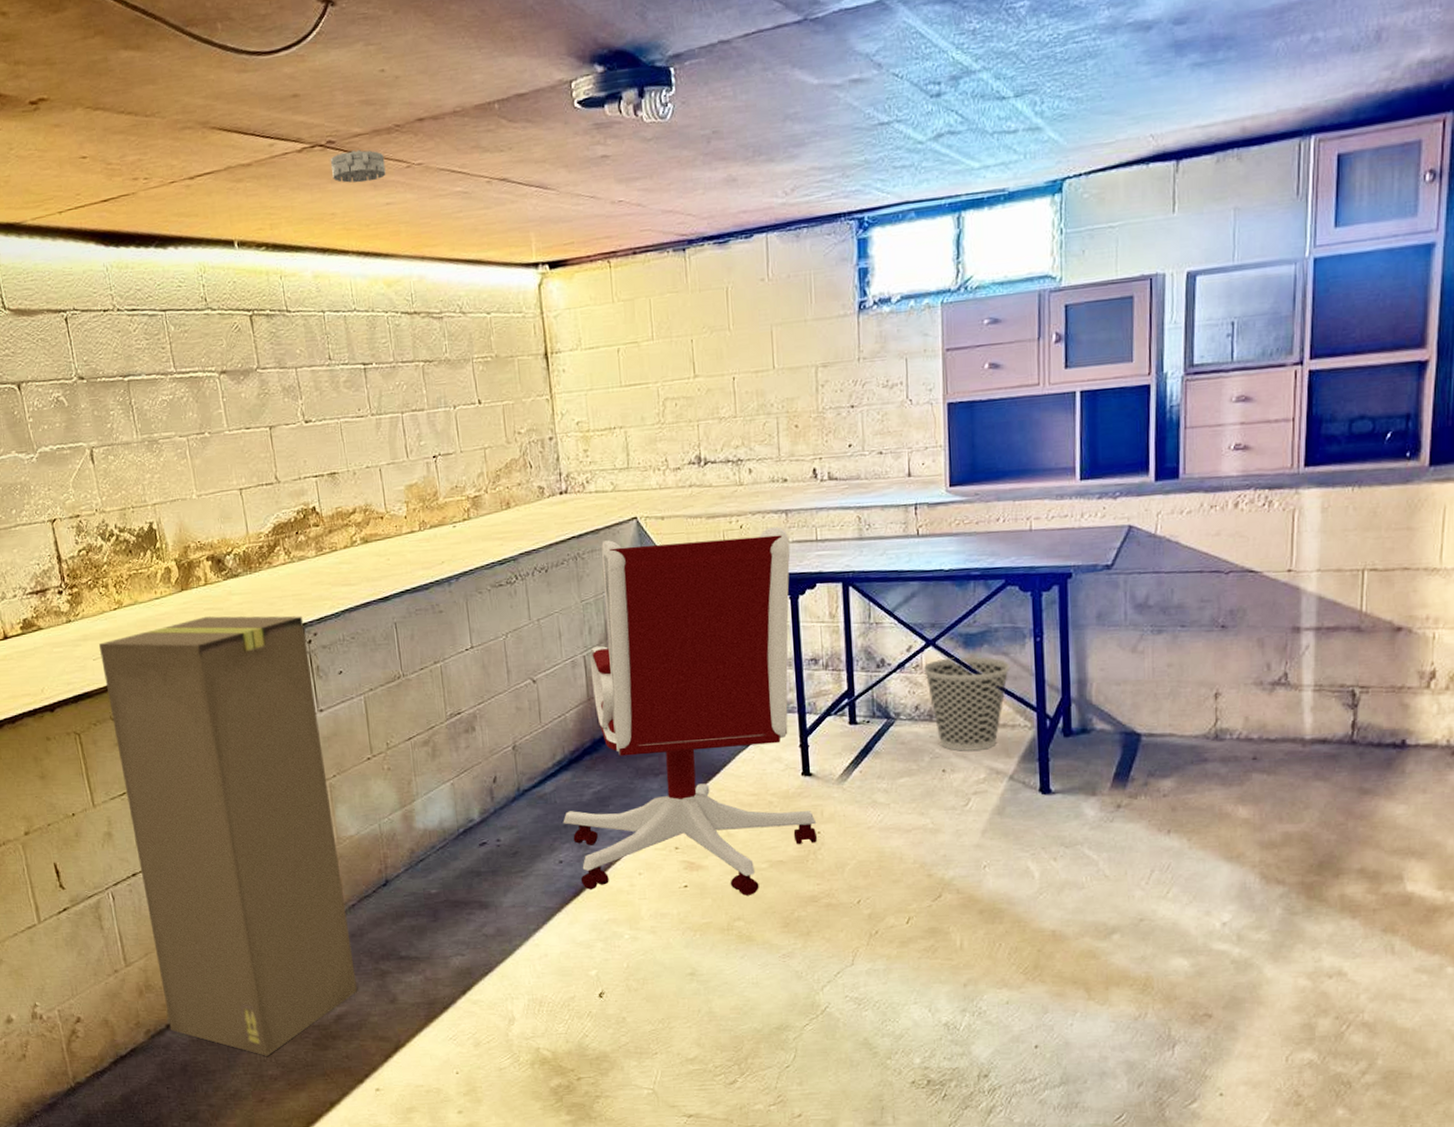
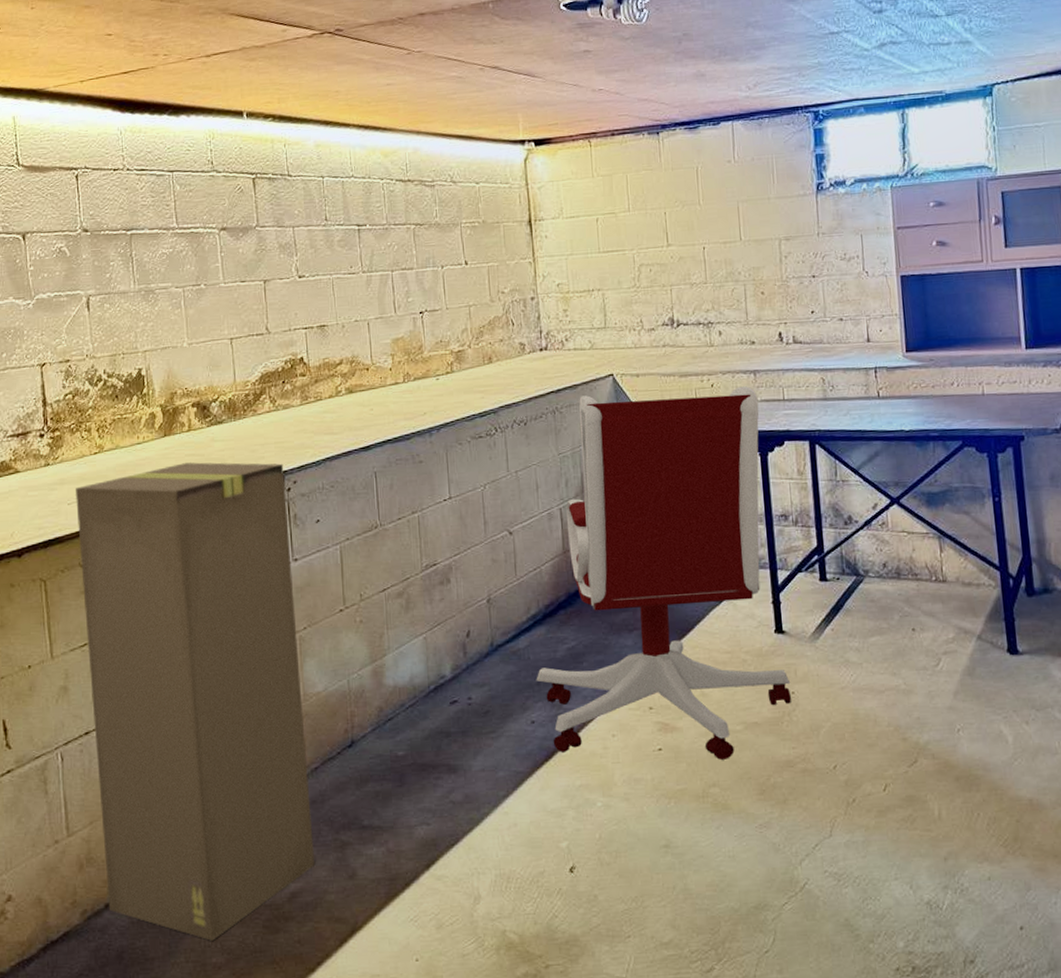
smoke detector: present [330,150,386,183] -> none [337,38,388,66]
wastebasket: present [923,656,1011,751] -> none [889,515,973,610]

